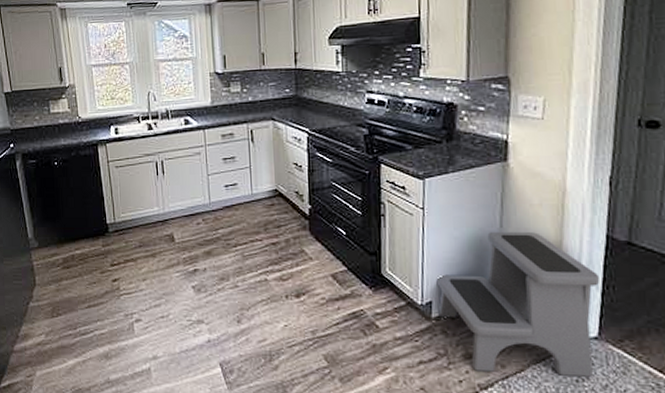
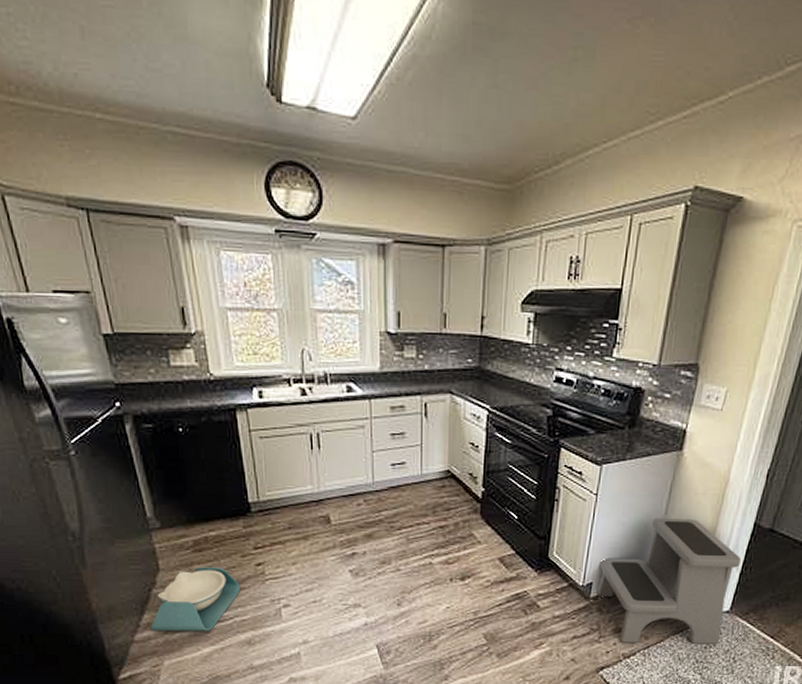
pet bowl: none [26,283,99,344] -> present [150,567,240,632]

